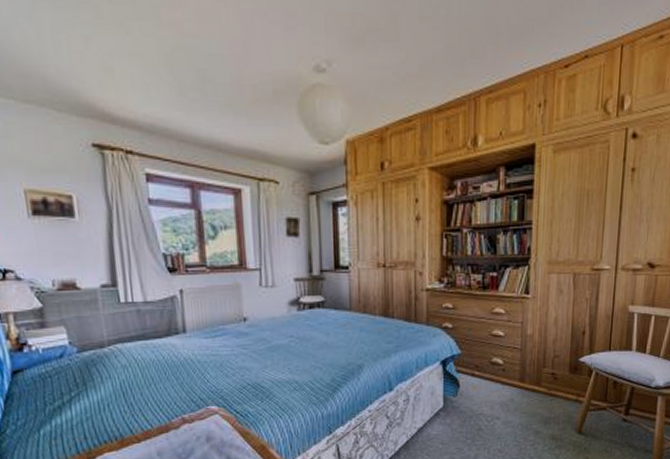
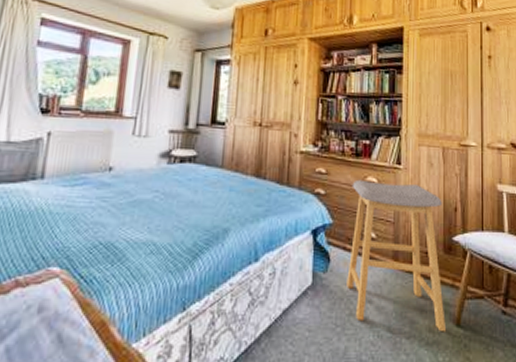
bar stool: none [476,311,570,439] -> present [347,179,446,332]

